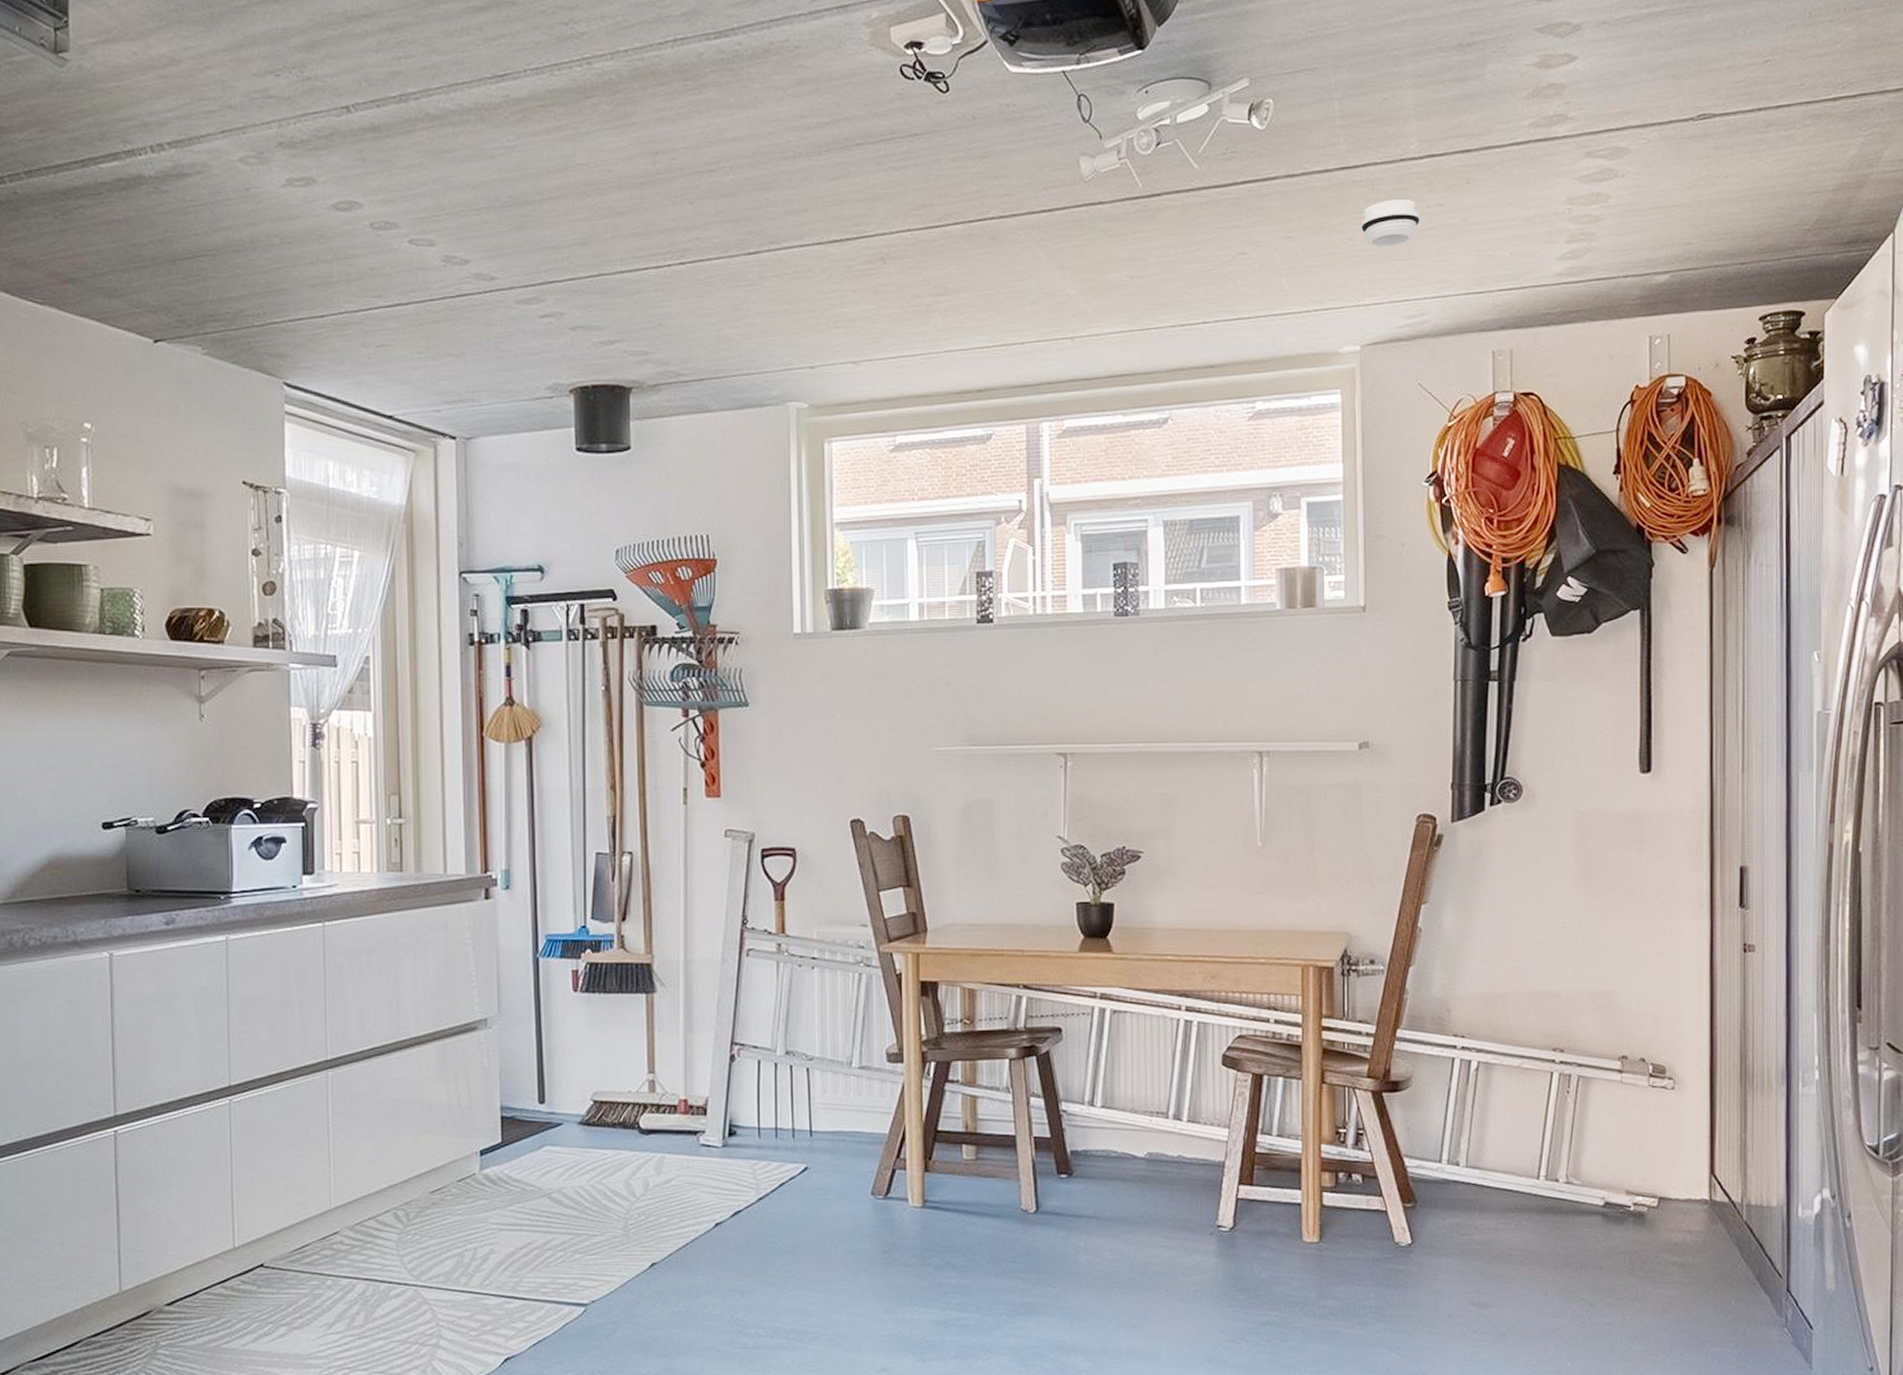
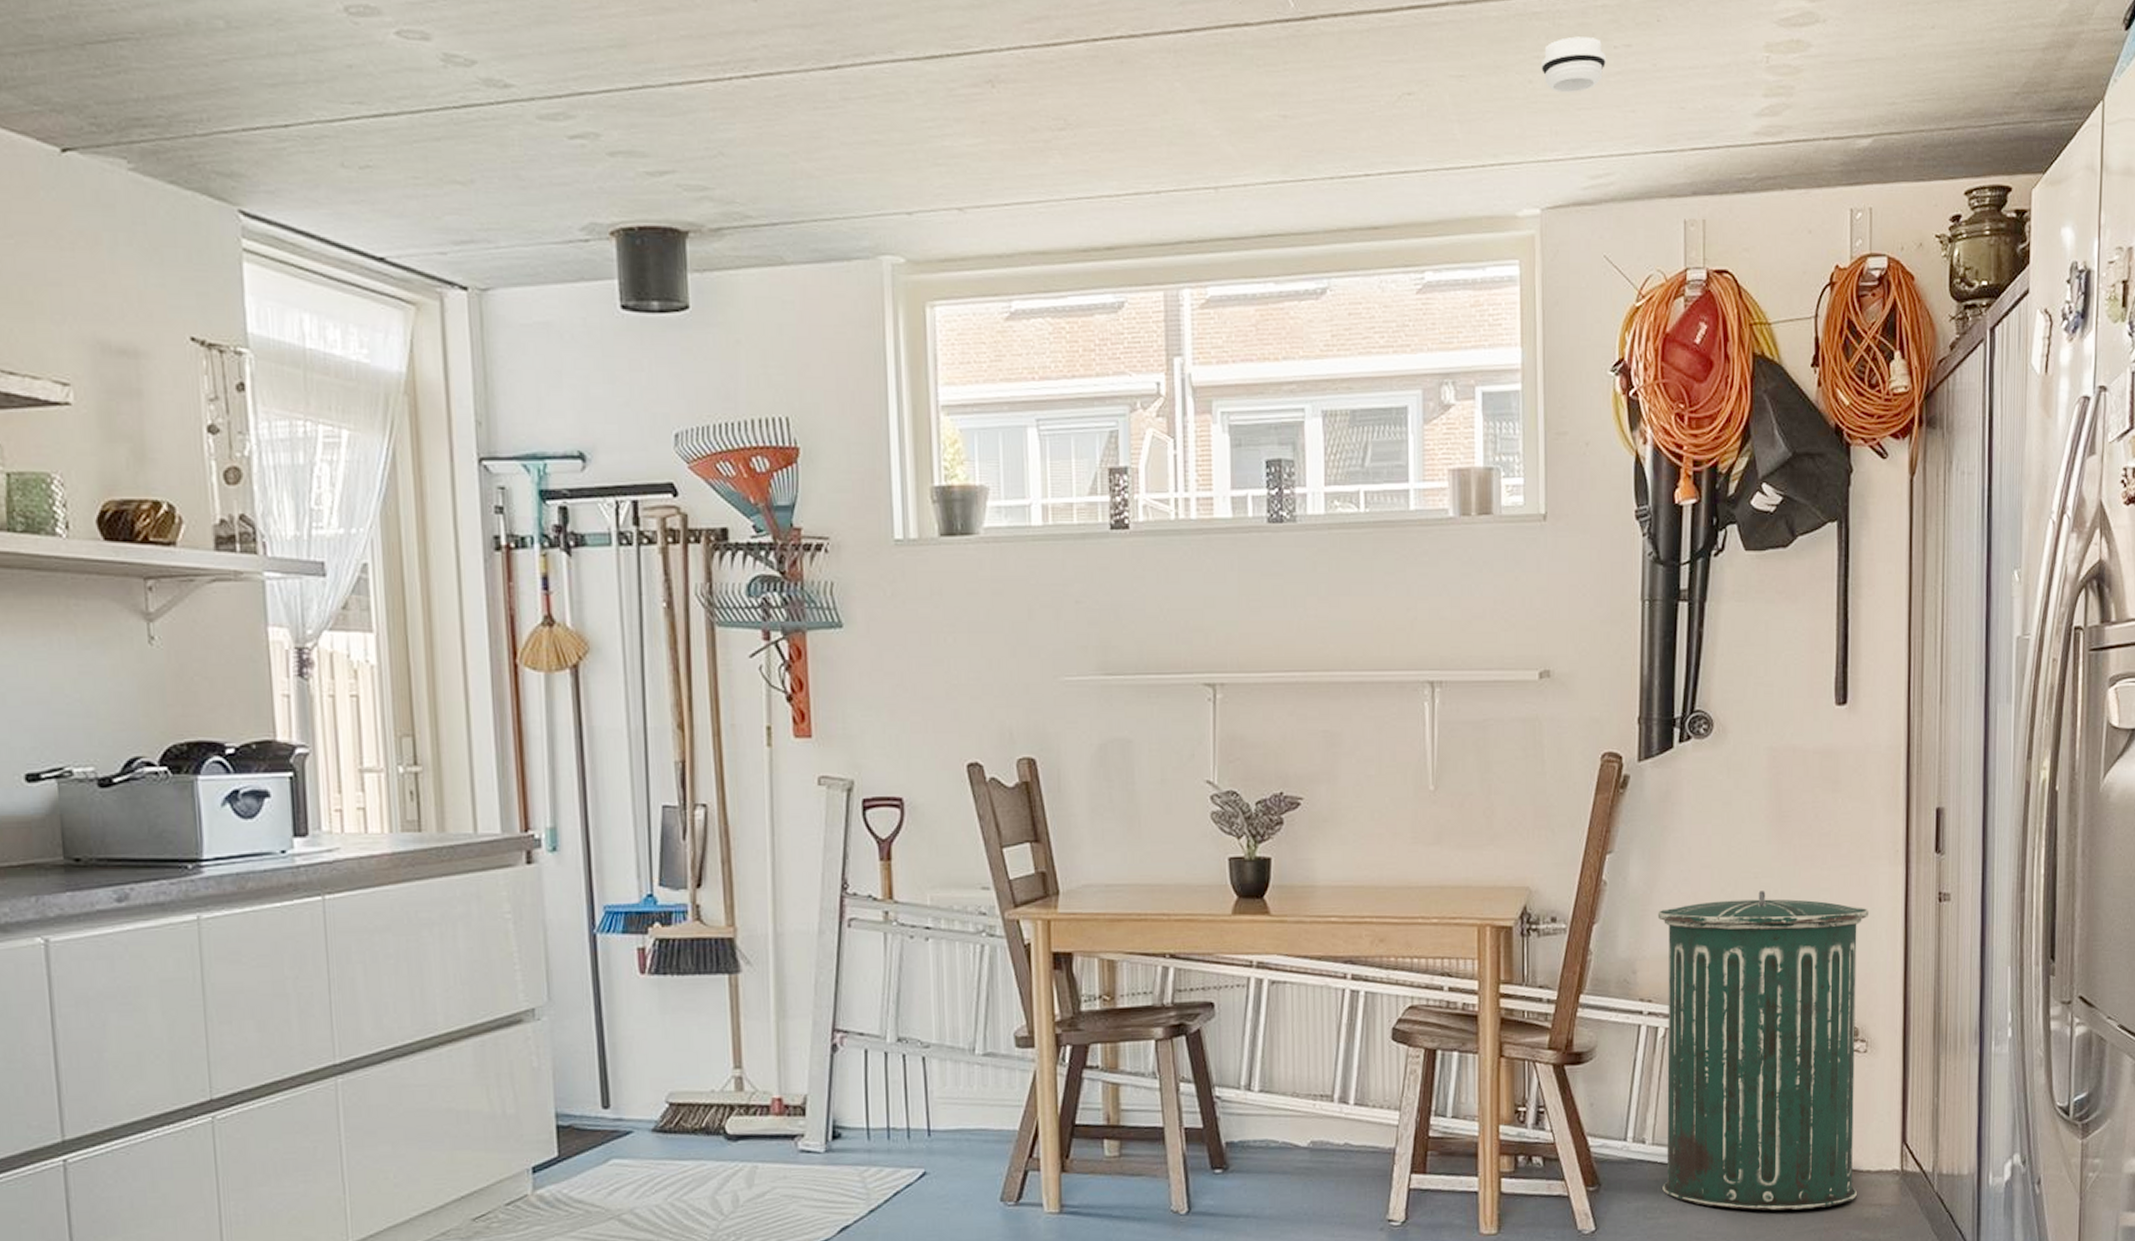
trash can: none [1470,939,1674,1232] -> present [1657,891,1868,1211]

